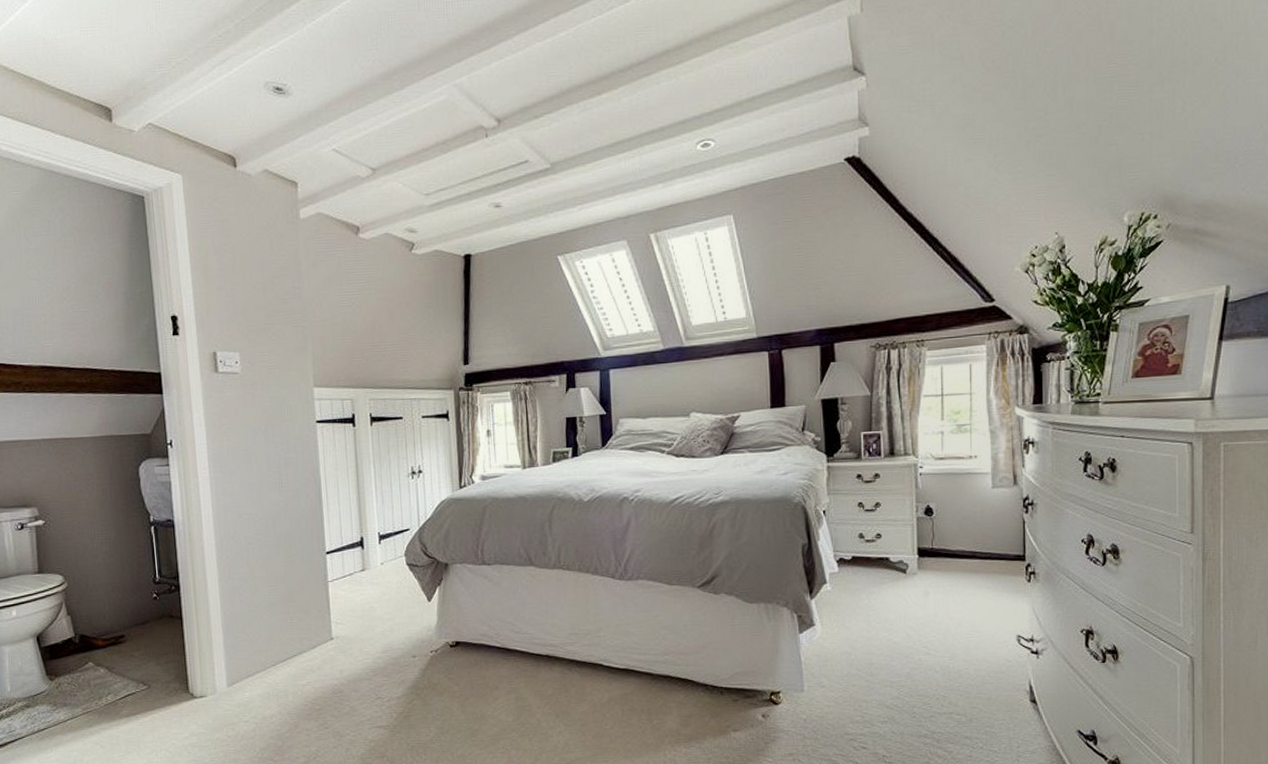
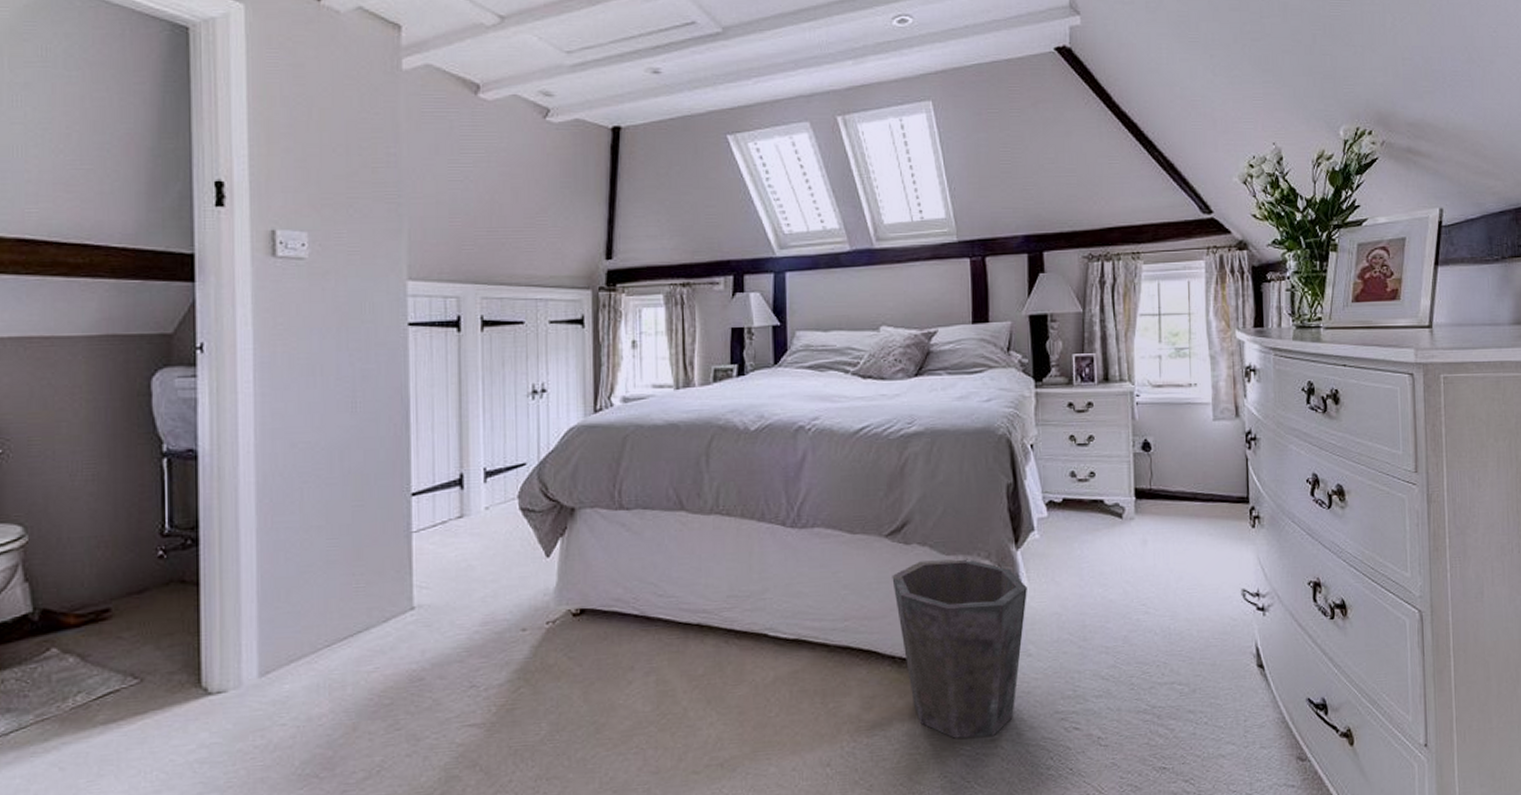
waste bin: none [704,606,821,752] -> present [892,558,1027,739]

